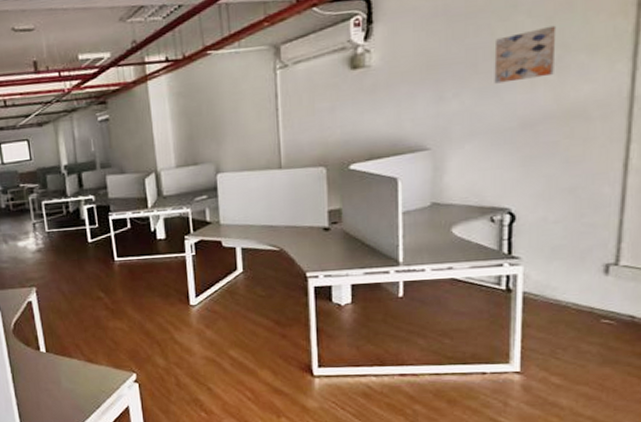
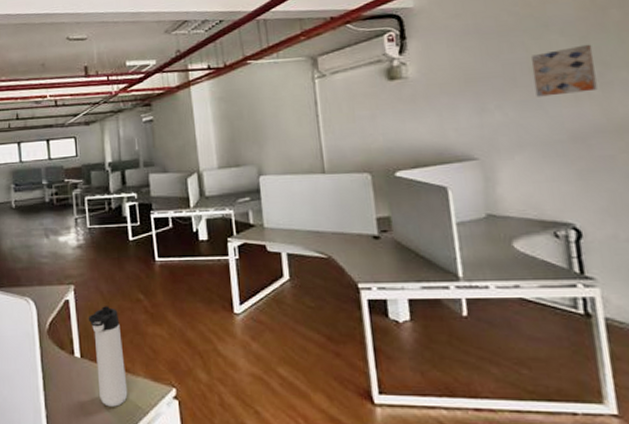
thermos bottle: none [51,305,92,393] -> present [88,306,128,407]

